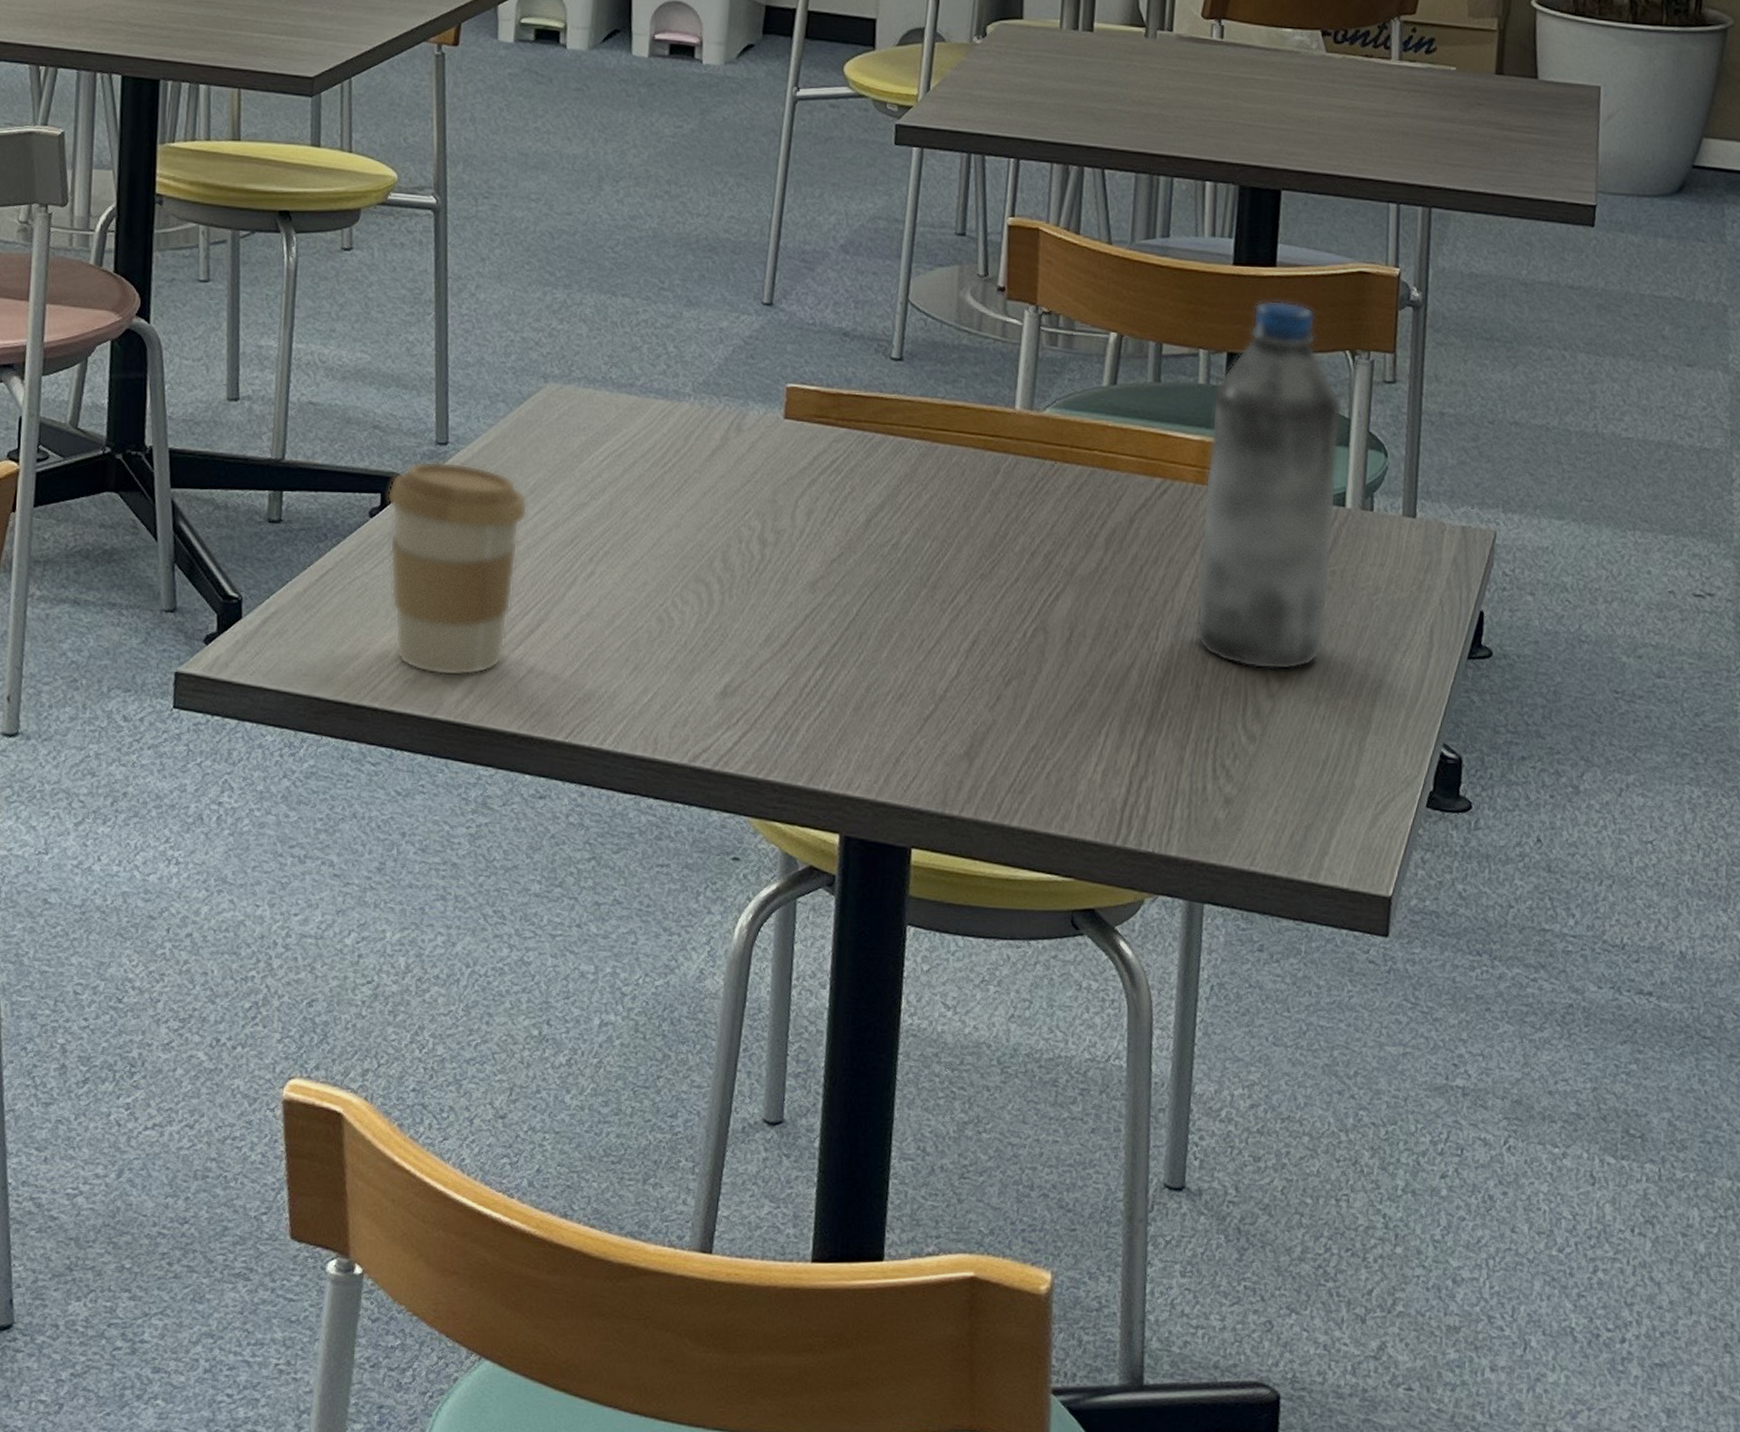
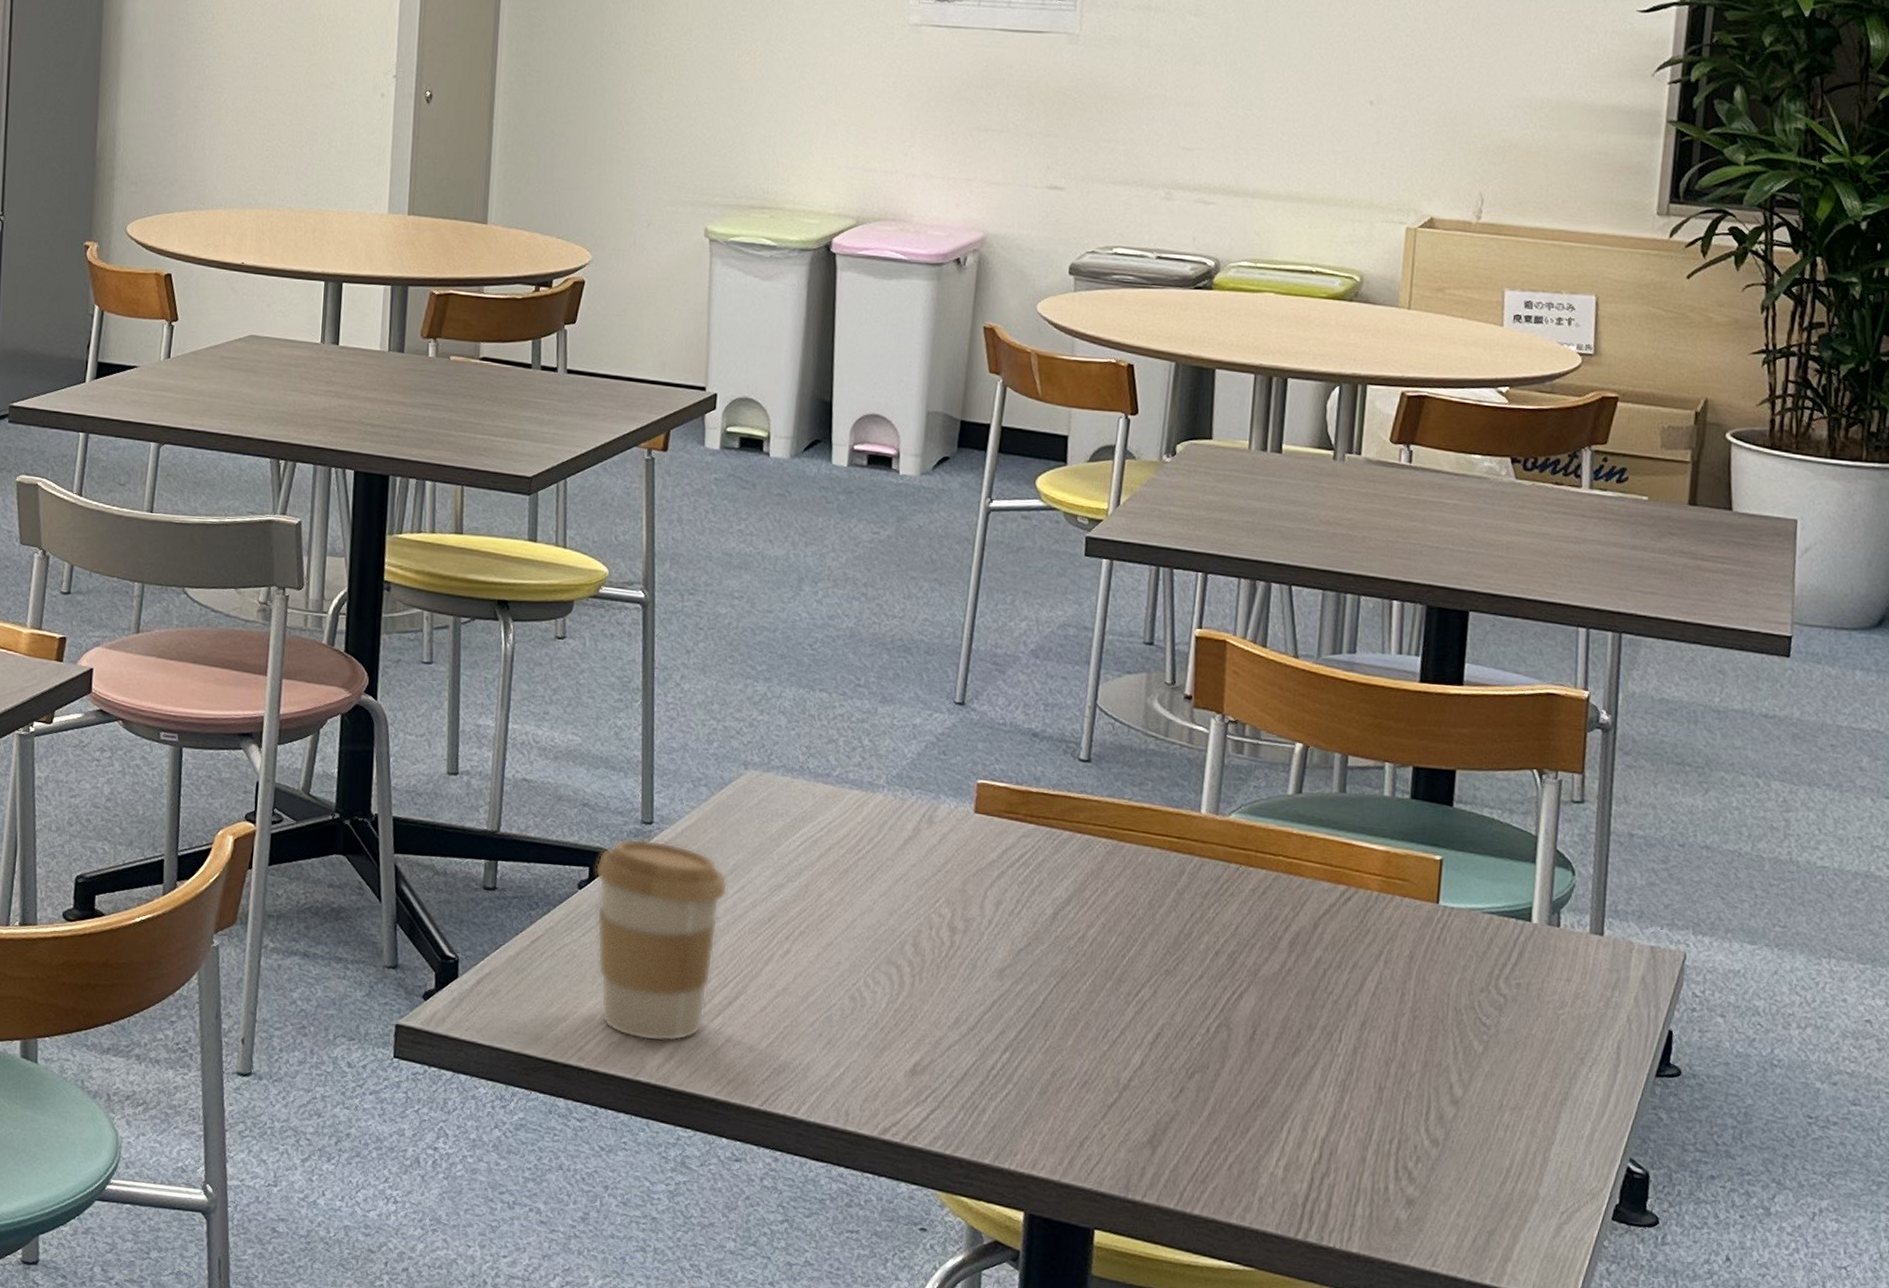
water bottle: present [1195,300,1343,670] -> none [1378,717,1530,1078]

